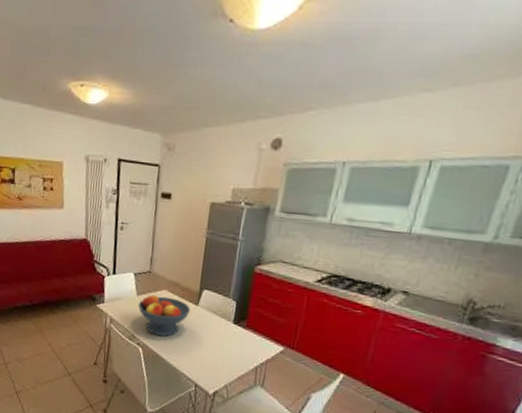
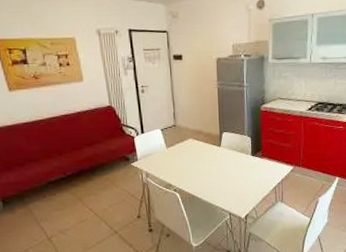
fruit bowl: present [137,294,191,337] -> none [169,144,216,179]

